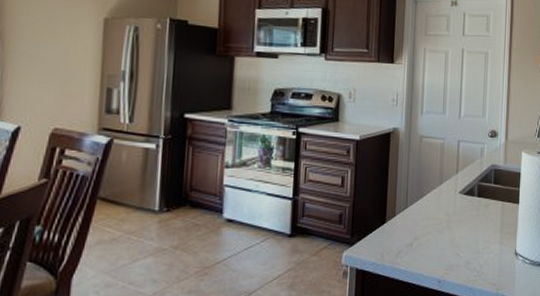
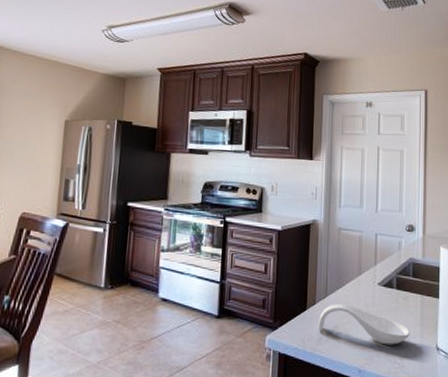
spoon rest: none [397,215,490,254] -> present [317,304,410,345]

